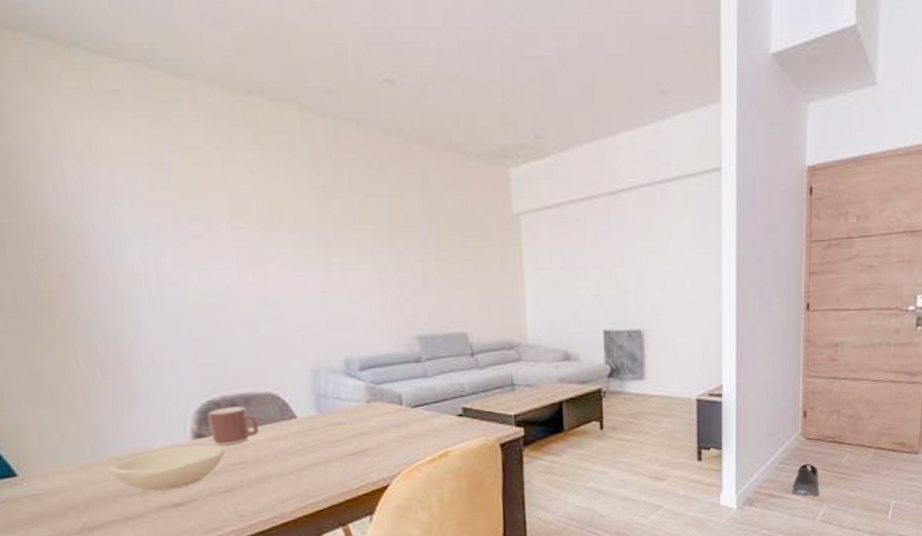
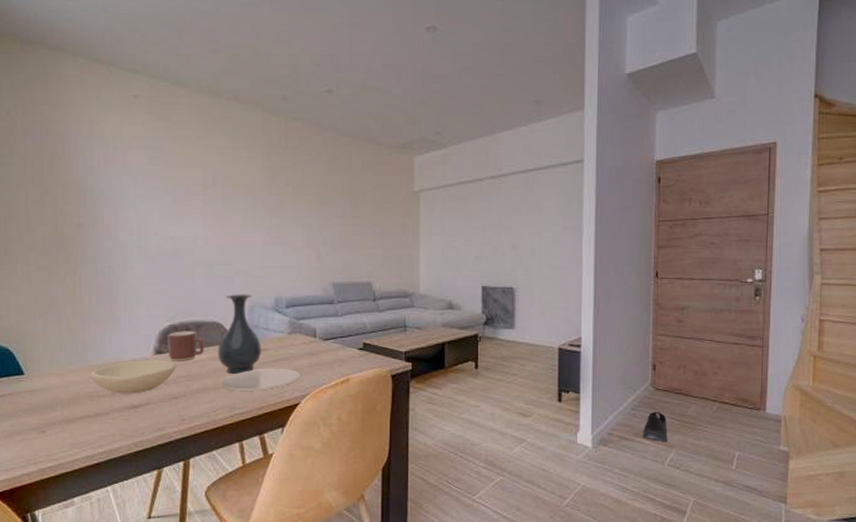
vase: none [276,356,335,456] -> present [218,294,262,374]
plate: none [286,444,387,476] -> present [221,368,300,391]

